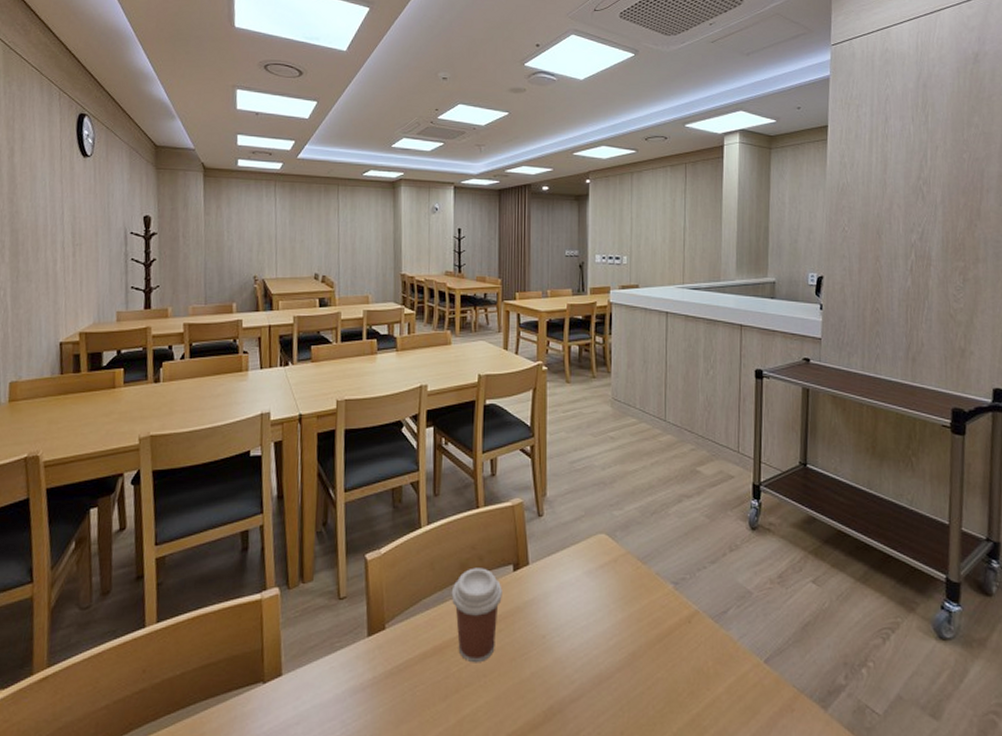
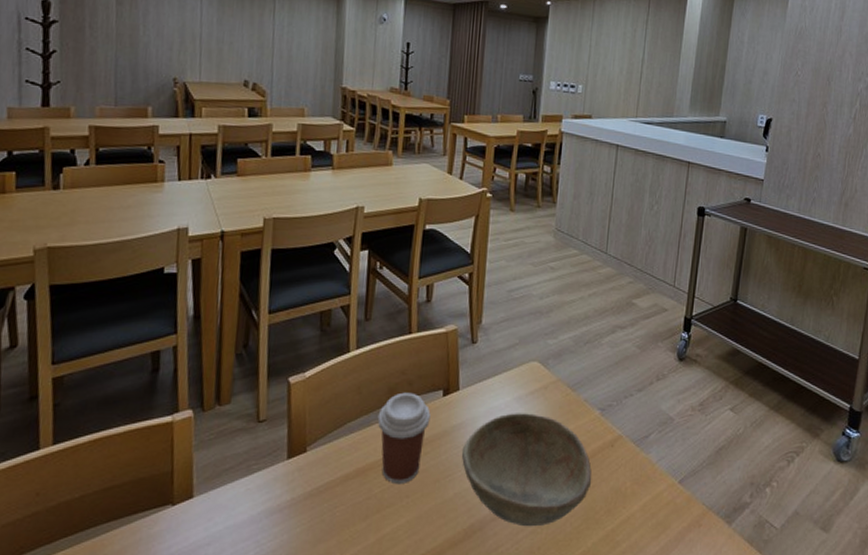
bowl: none [535,588,671,710] -> present [461,413,592,527]

